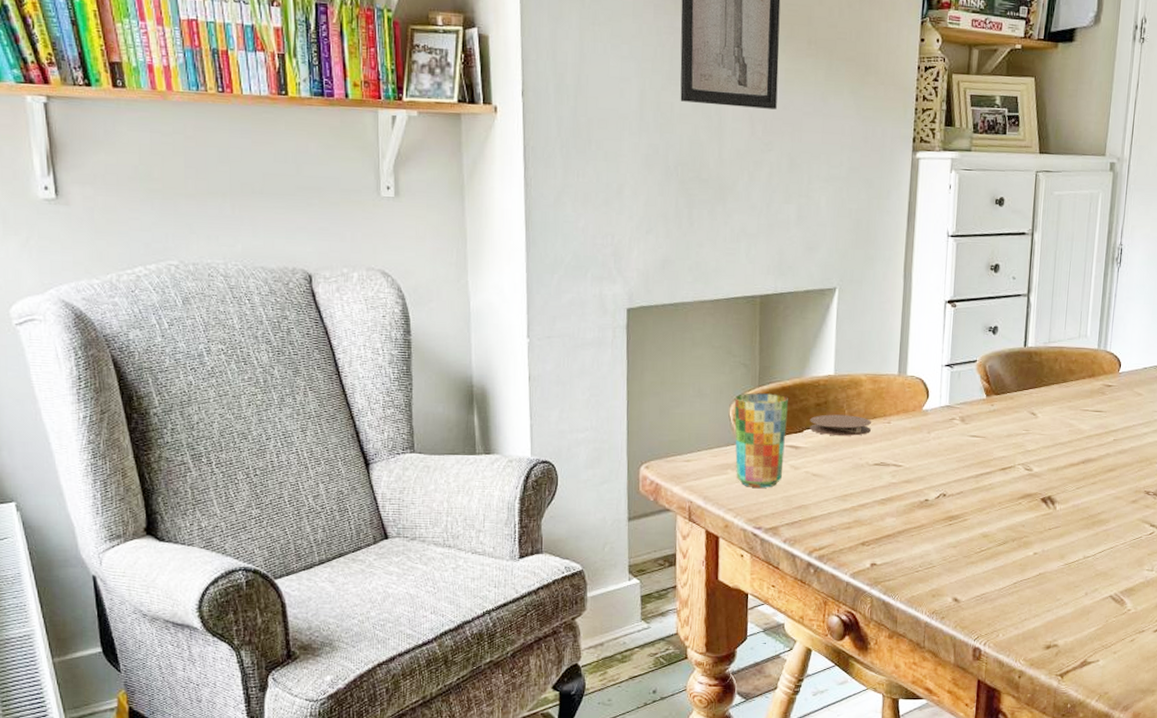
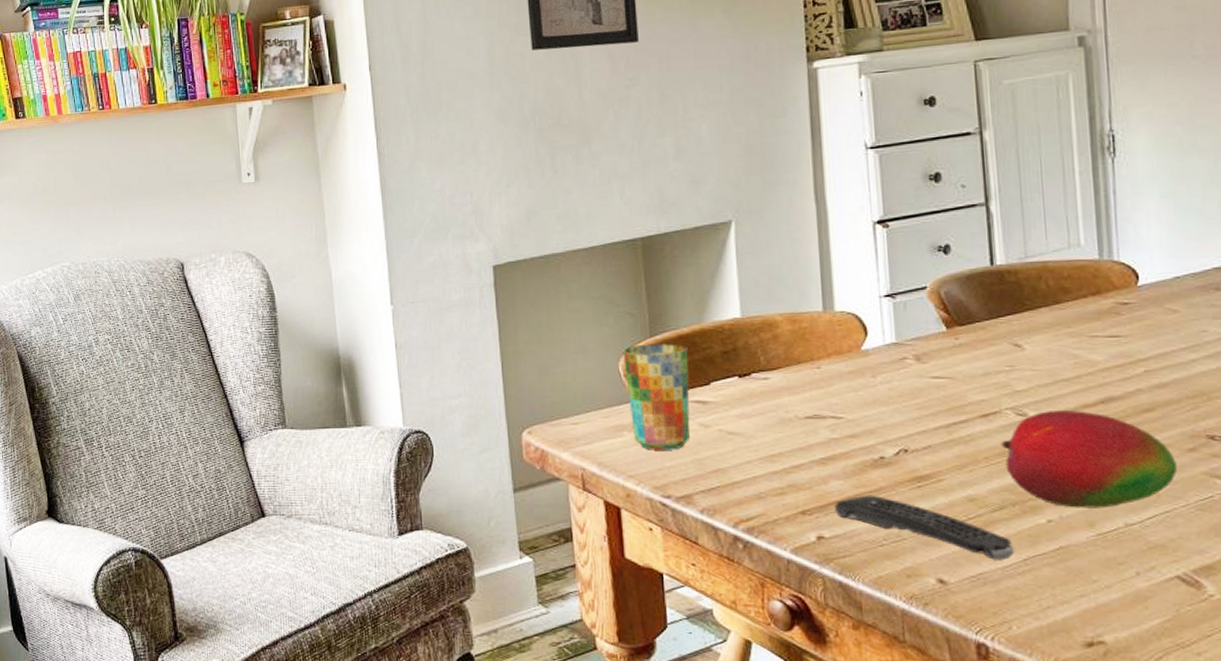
coaster: present [810,414,871,437] -> none [717,362,796,387]
remote control: none [887,530,1009,583] -> present [835,495,1015,560]
fruit: none [1011,467,1123,544] -> present [1001,410,1177,508]

